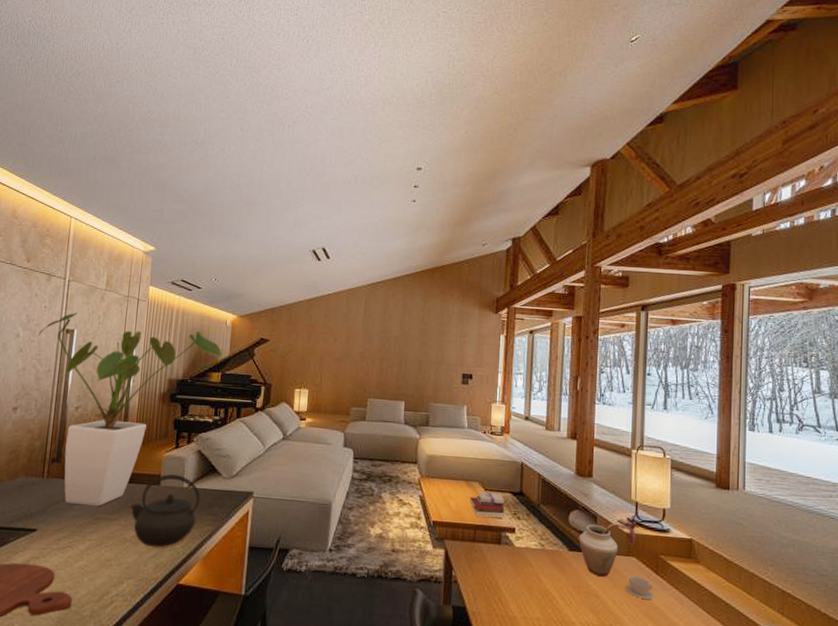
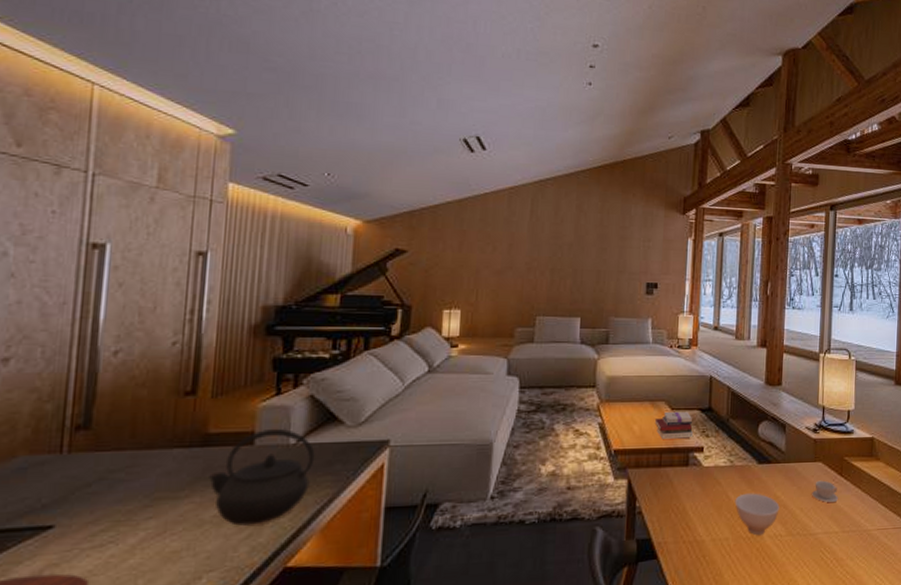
house plant: present [36,312,222,507] -> none [38,219,341,484]
bowl: none [545,577,591,621] -> present [734,493,780,536]
vase: present [578,518,638,577] -> none [767,424,825,486]

